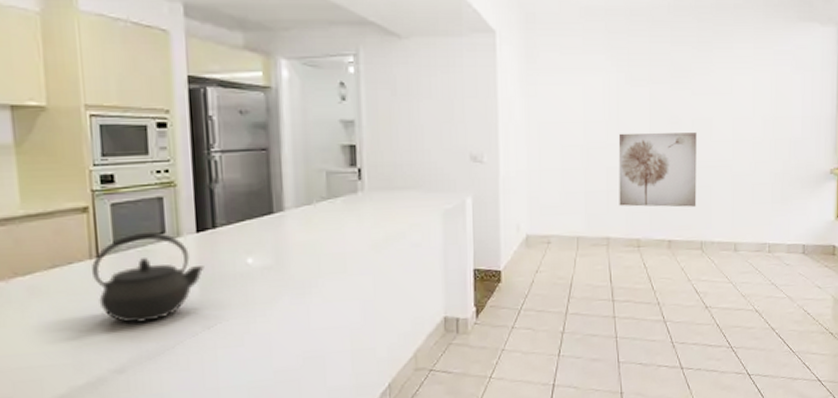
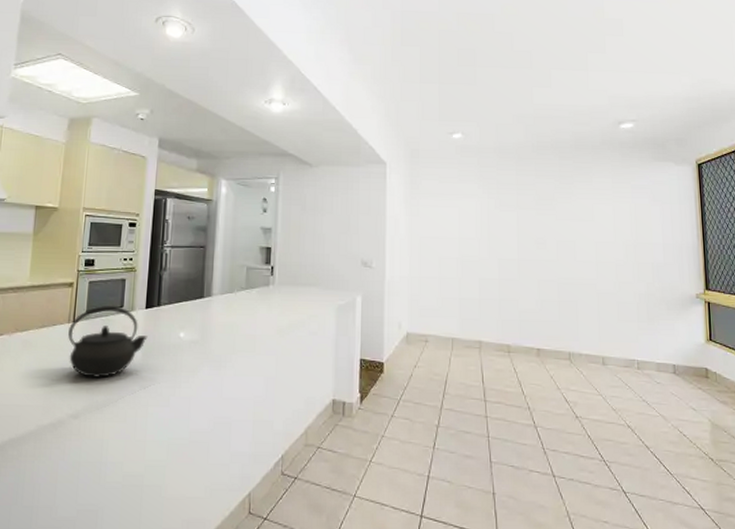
wall art: present [618,132,697,208] -> none [489,249,563,319]

